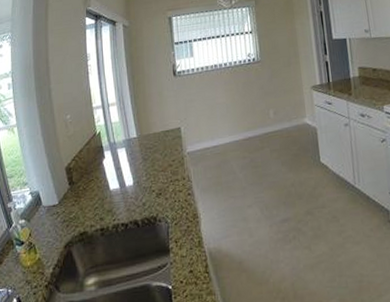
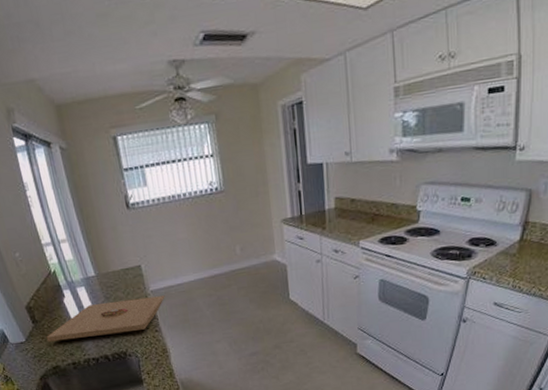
platter: none [79,157,201,205] -> present [46,295,165,342]

